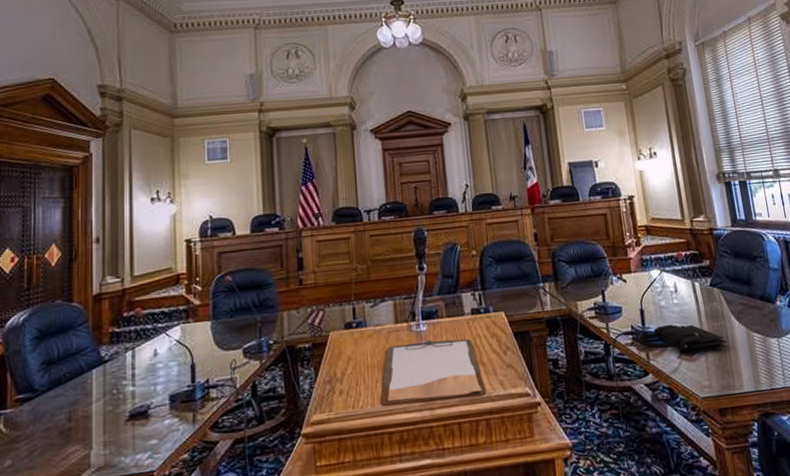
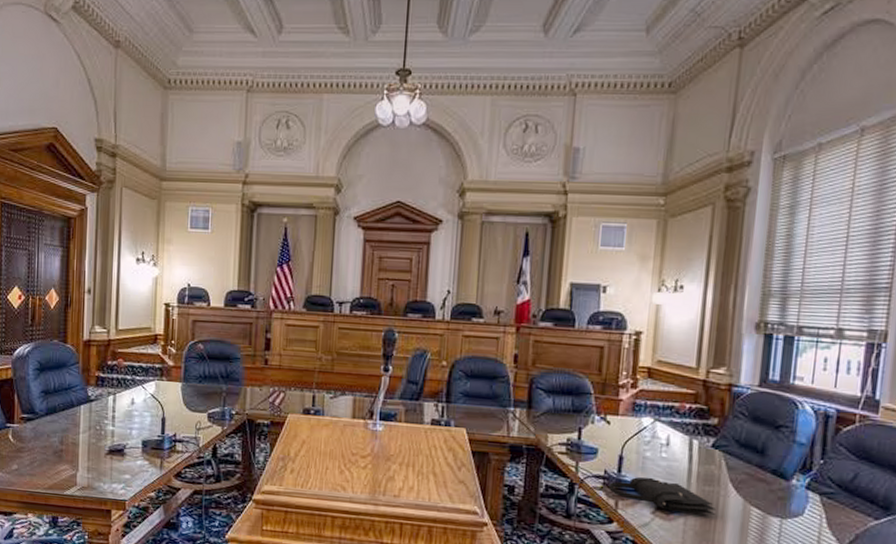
clipboard: present [379,338,487,407] -> none [327,438,434,505]

